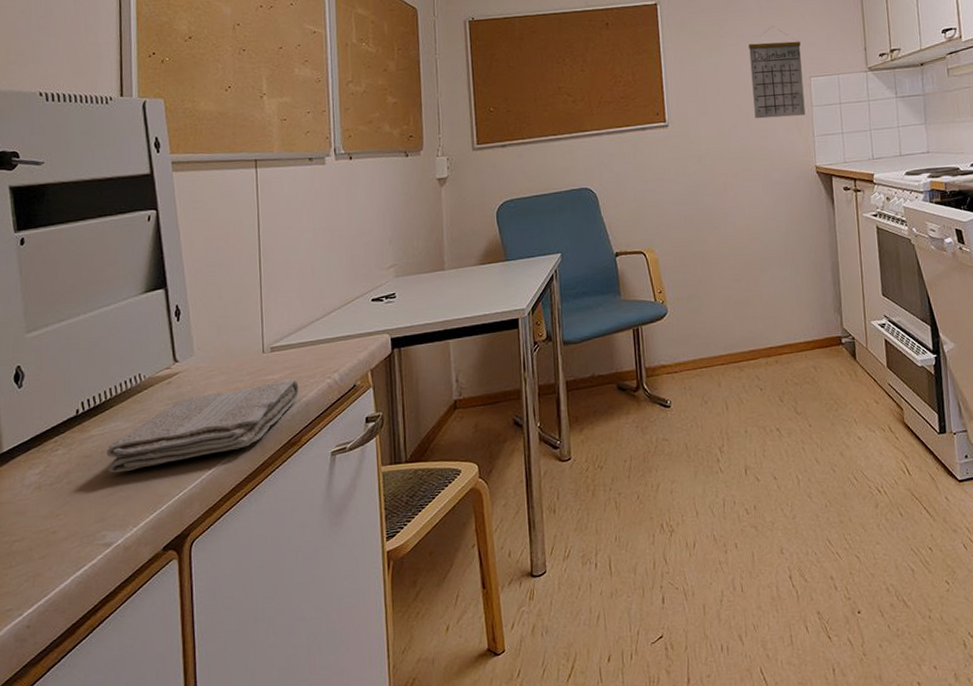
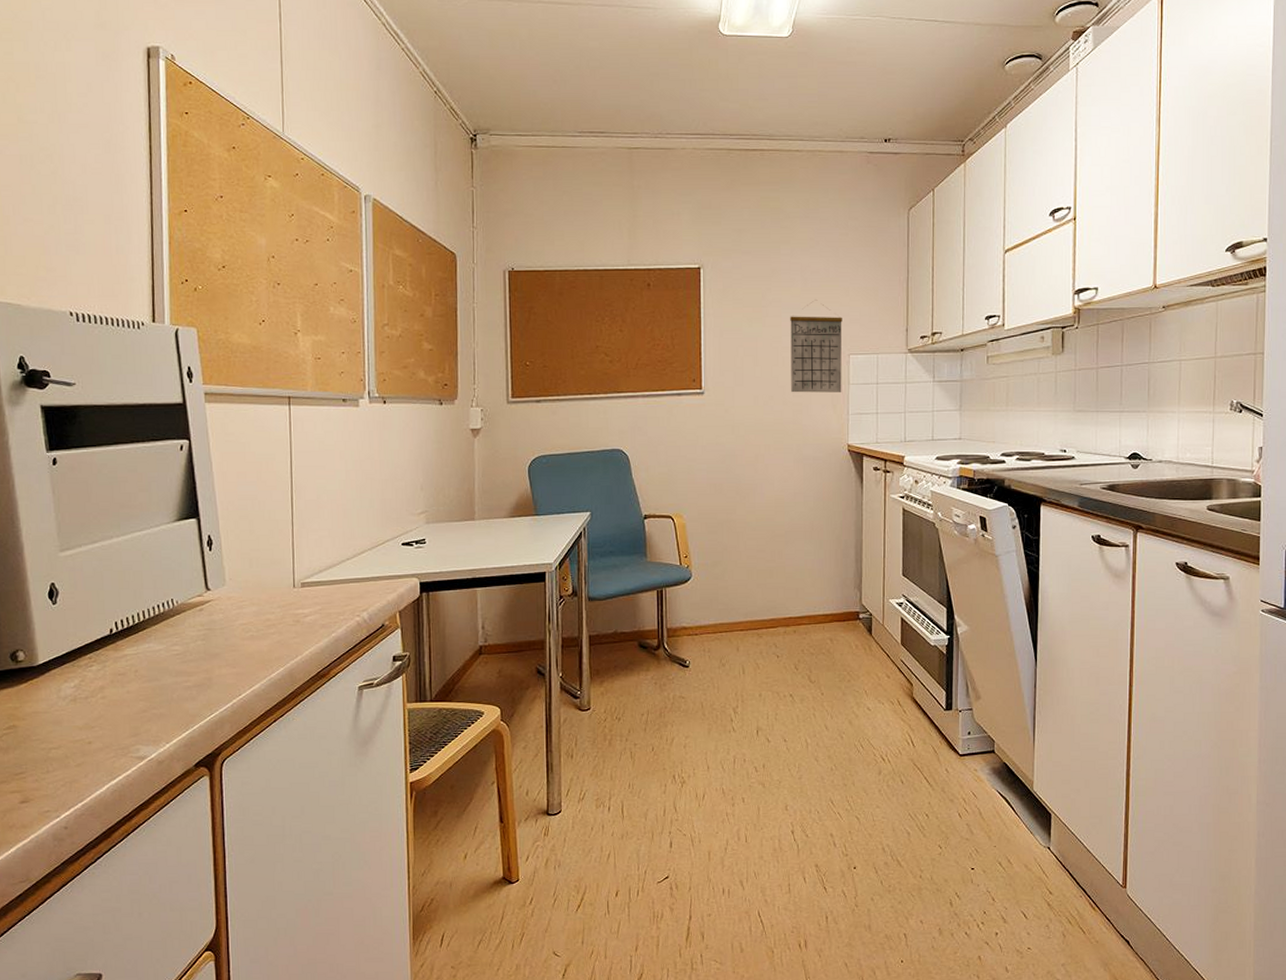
washcloth: present [106,379,299,473] -> none [139,615,328,692]

